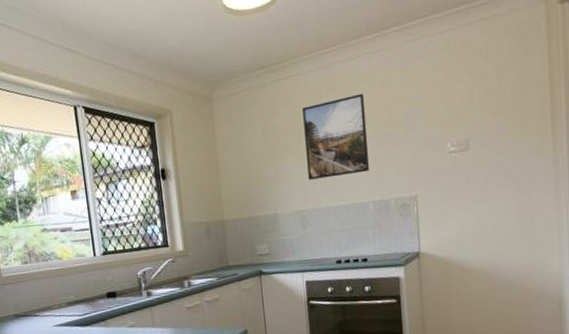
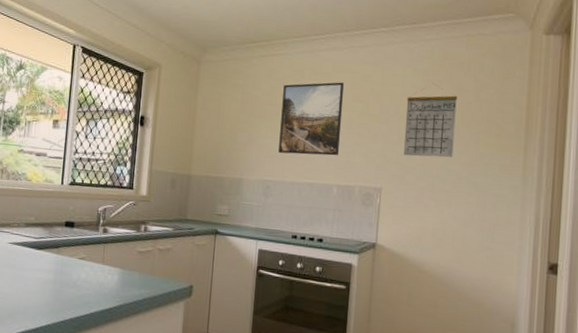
calendar: none [429,77,483,158] -> present [403,83,458,158]

